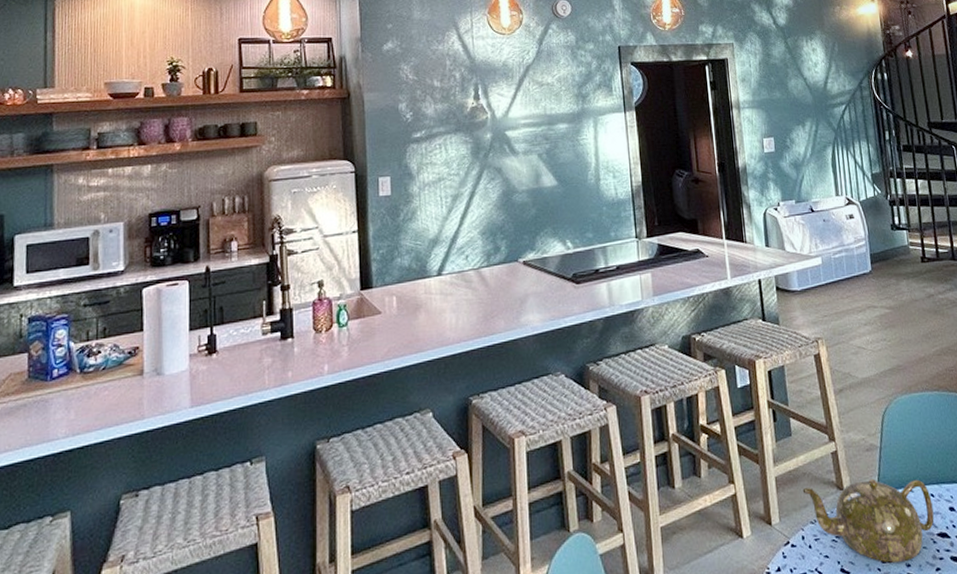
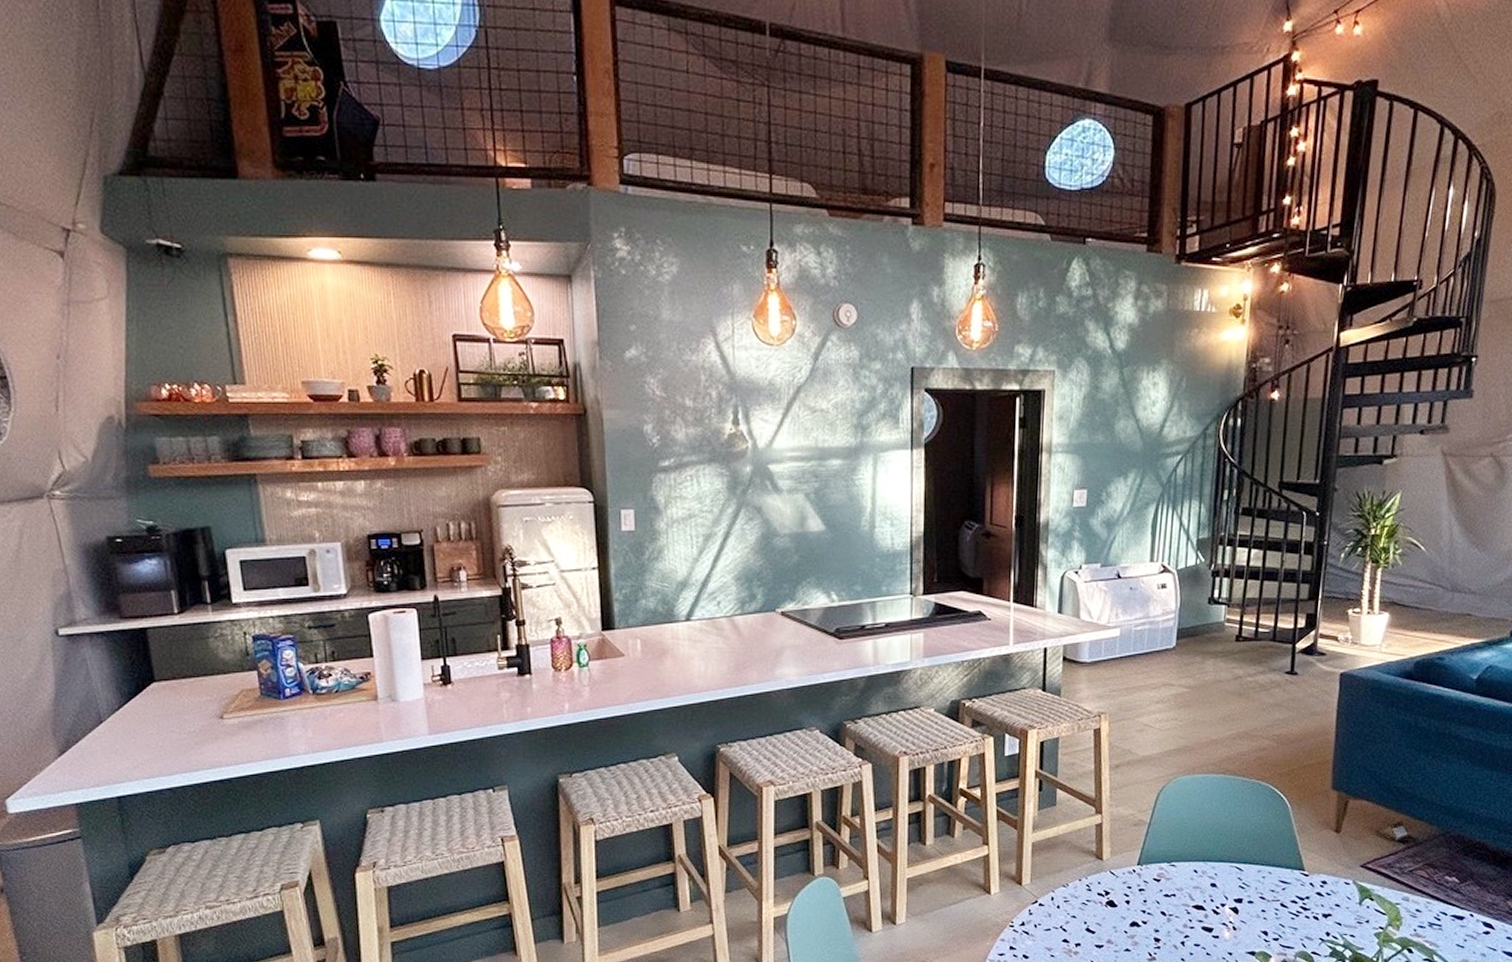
teapot: present [802,478,934,563] -> none [1059,851,1194,927]

